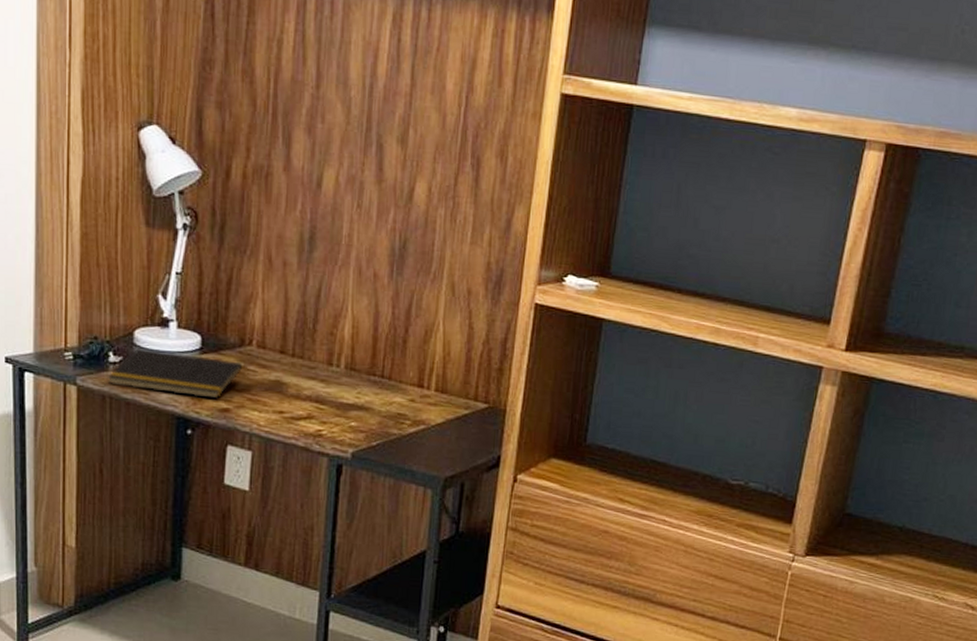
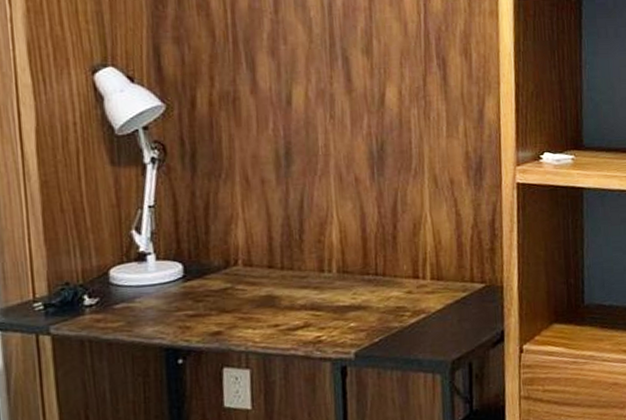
notepad: present [107,348,242,399] -> none [84,283,230,328]

